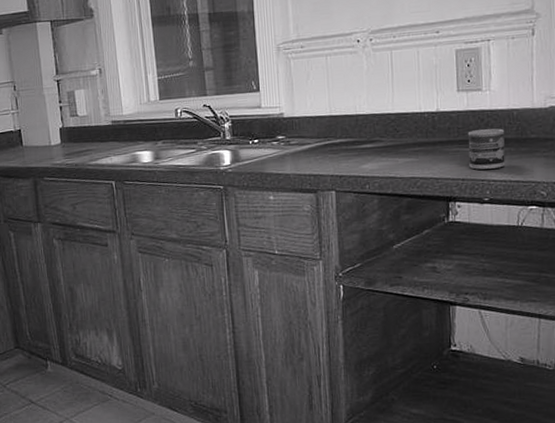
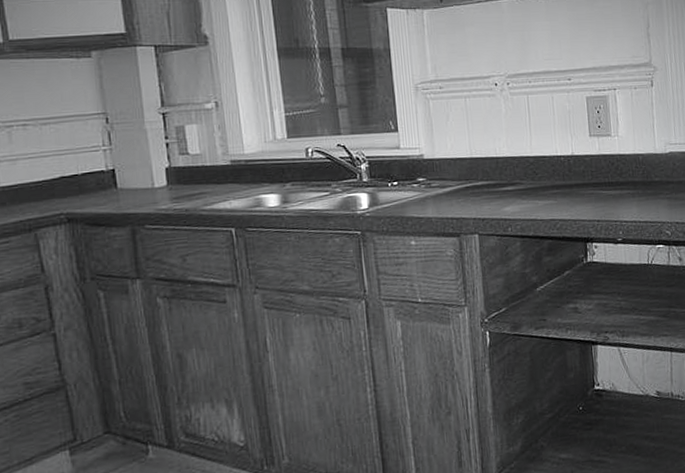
cup: present [467,128,506,170] -> none [600,172,635,211]

